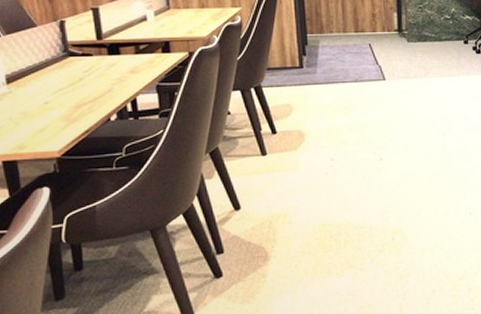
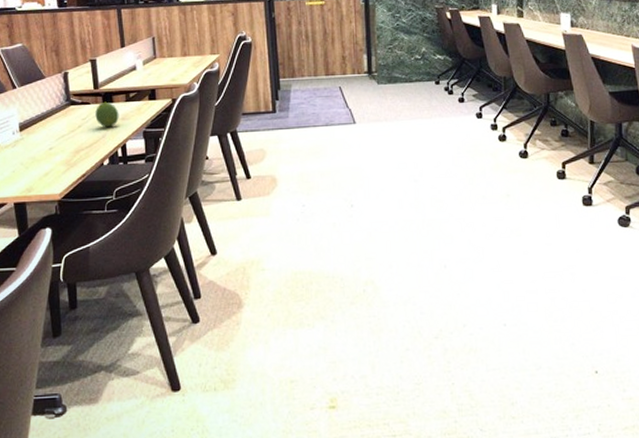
fruit: none [99,53,128,81] -> present [95,101,119,128]

